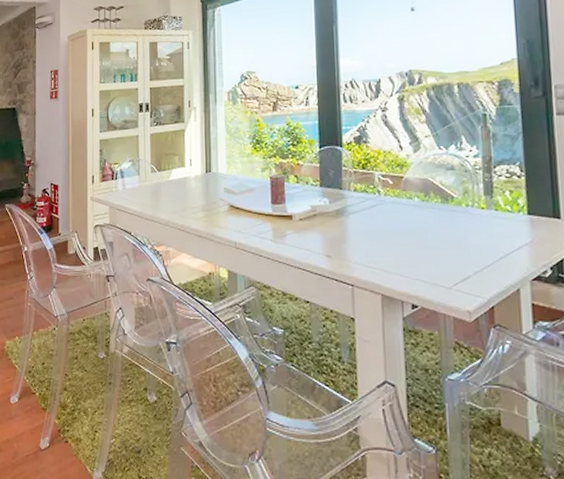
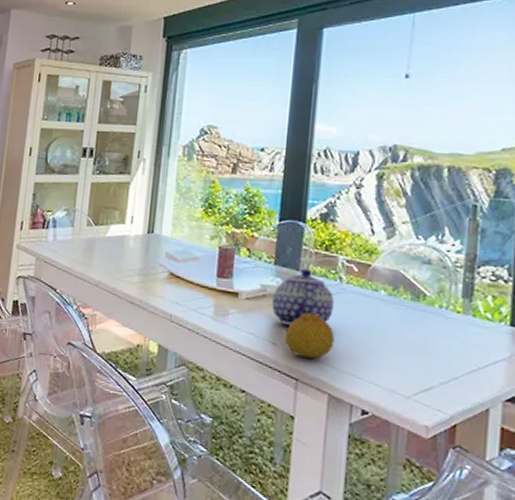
teapot: none [322,187,376,239] -> present [272,268,334,326]
fruit: none [337,225,381,265] -> present [284,313,335,358]

